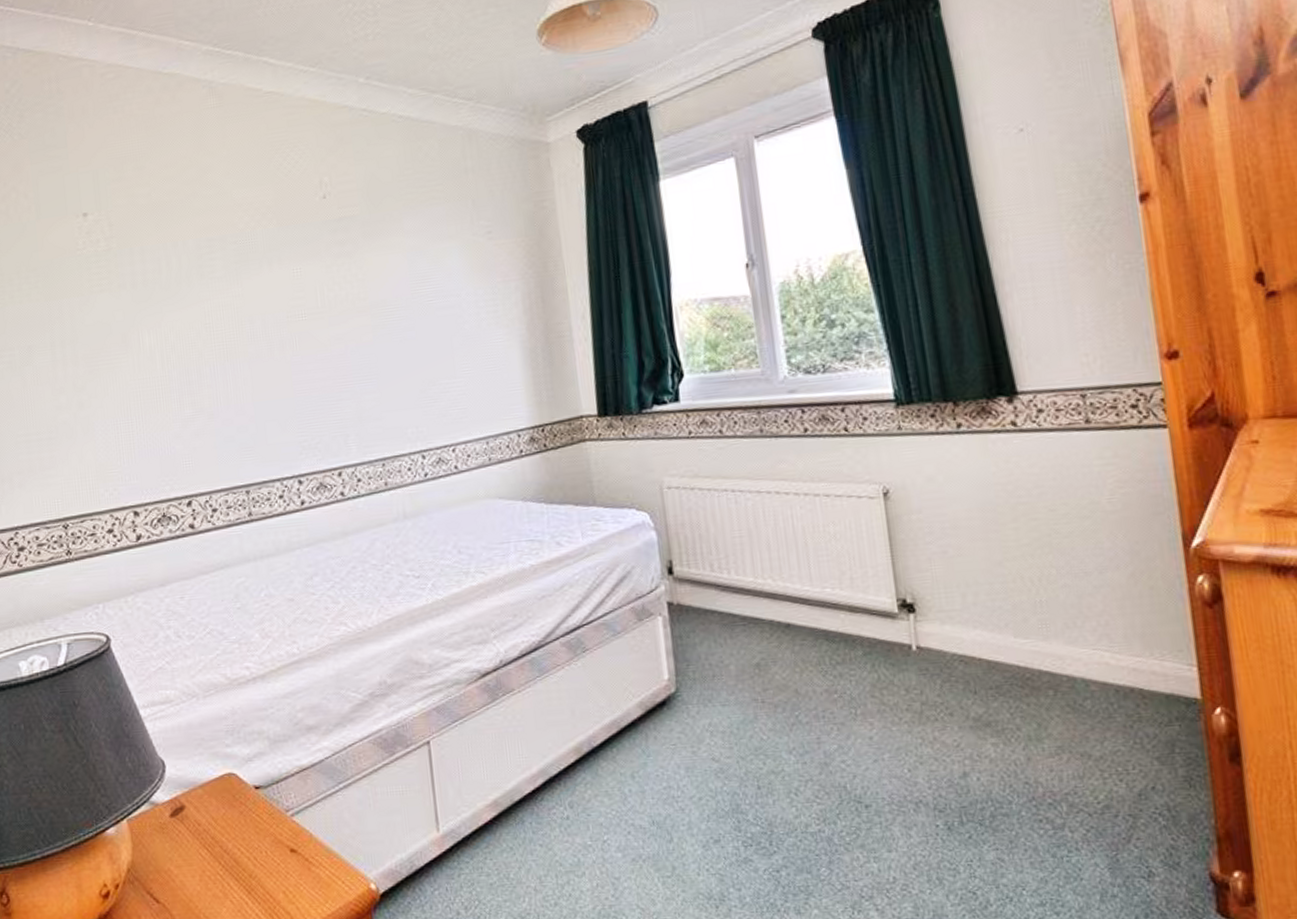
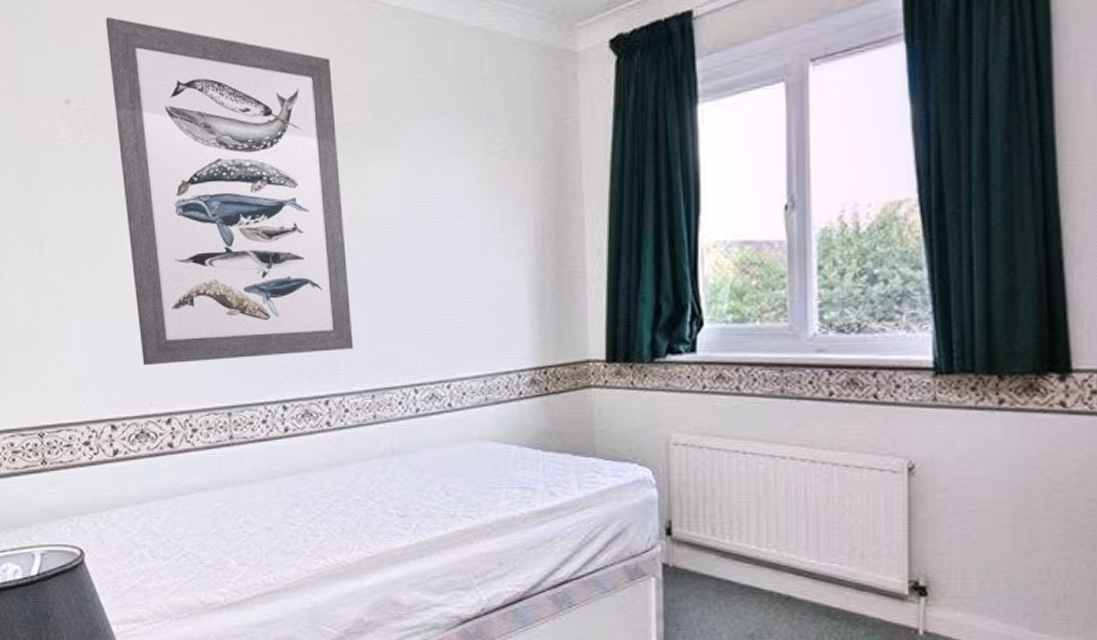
wall art: none [118,137,363,453] -> present [105,16,354,366]

